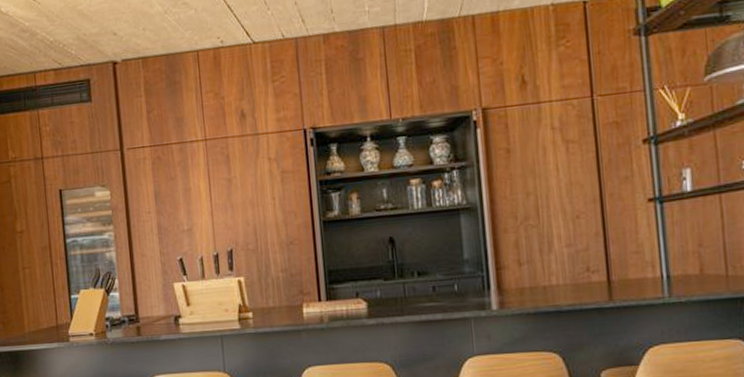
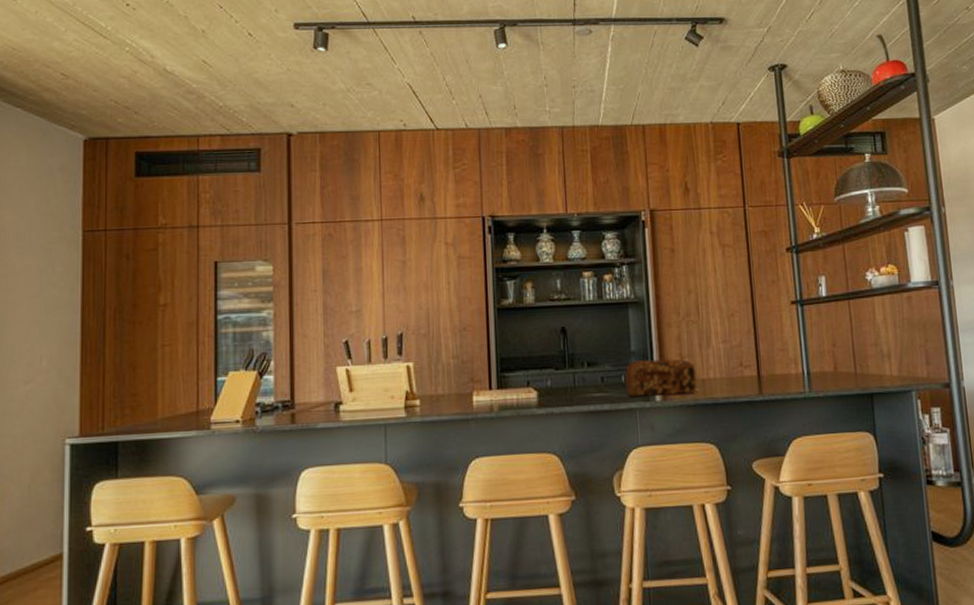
bread loaf: none [458,266,538,307] -> present [625,359,697,398]

